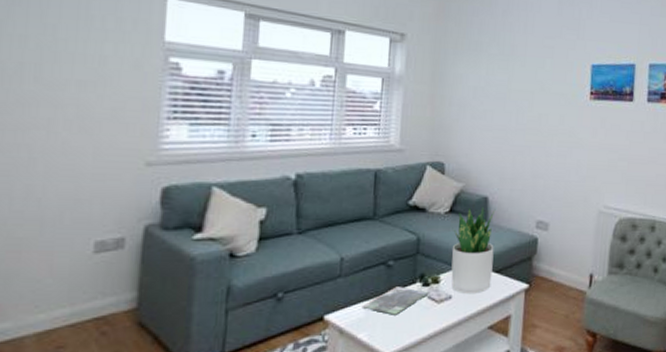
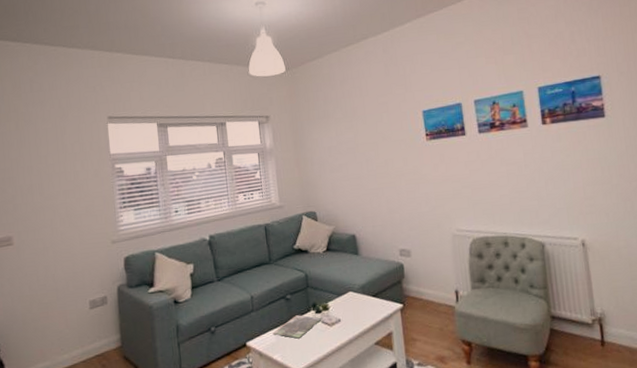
planter: present [451,206,496,295] -> none [331,242,371,317]

